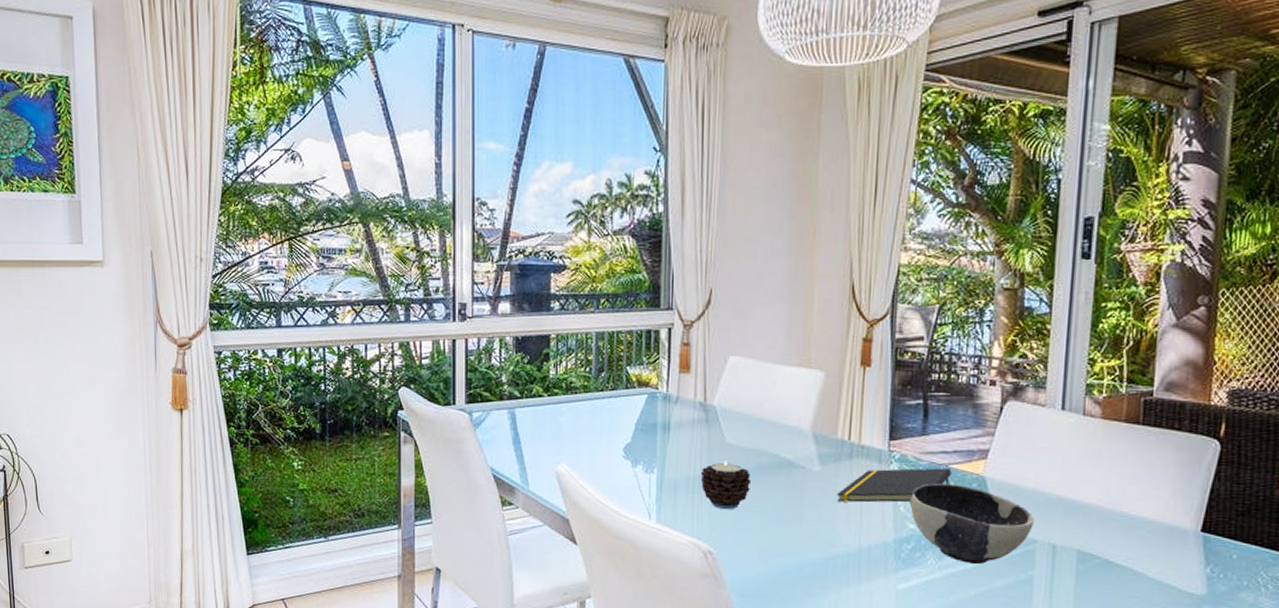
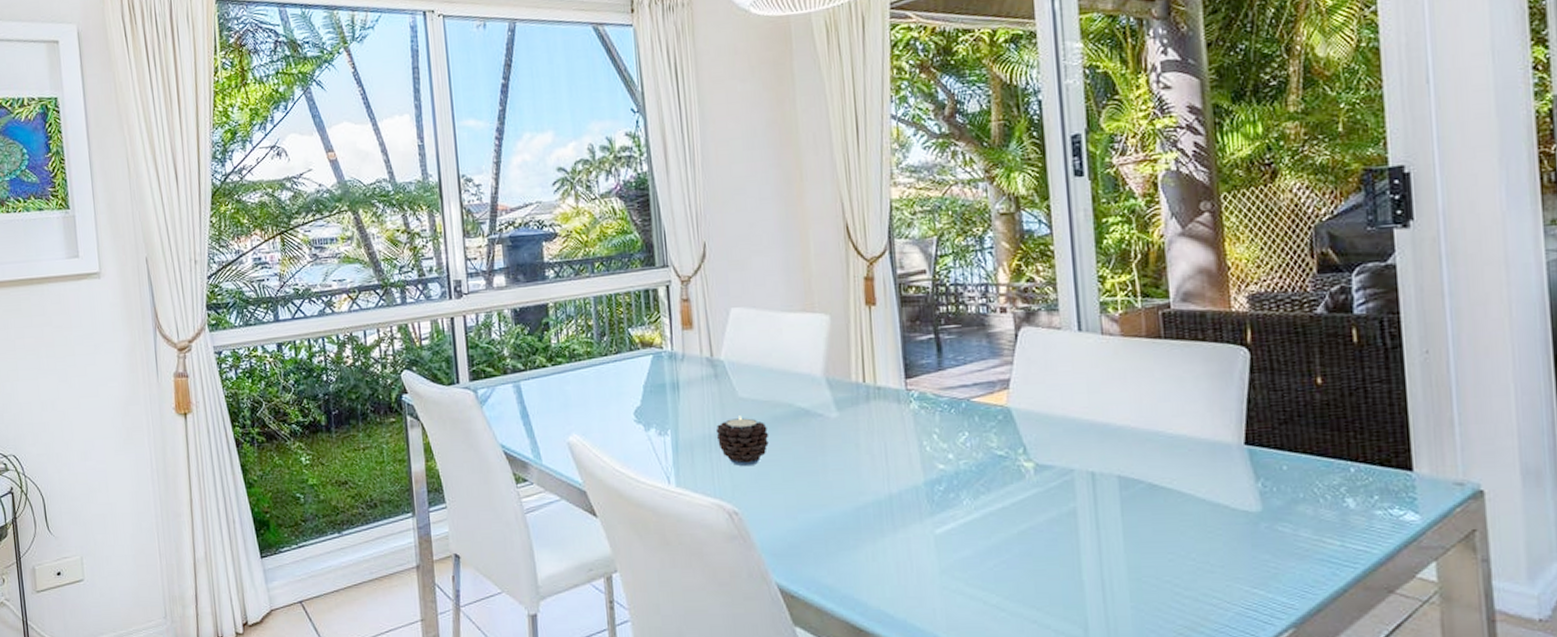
notepad: present [837,468,952,503] -> none [859,402,975,448]
bowl: present [909,482,1034,565] -> none [934,417,1068,501]

